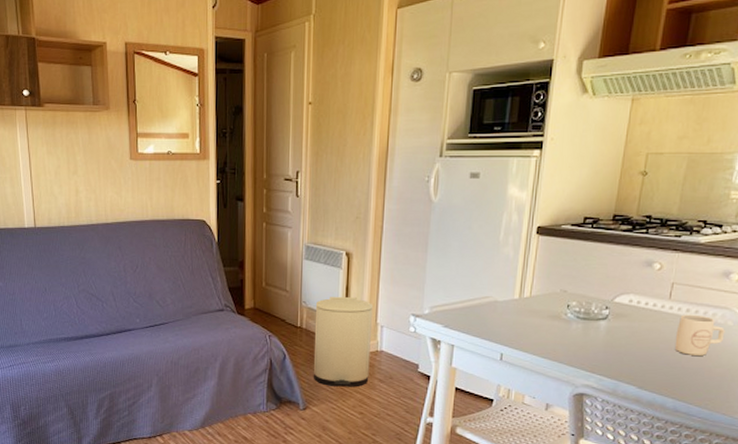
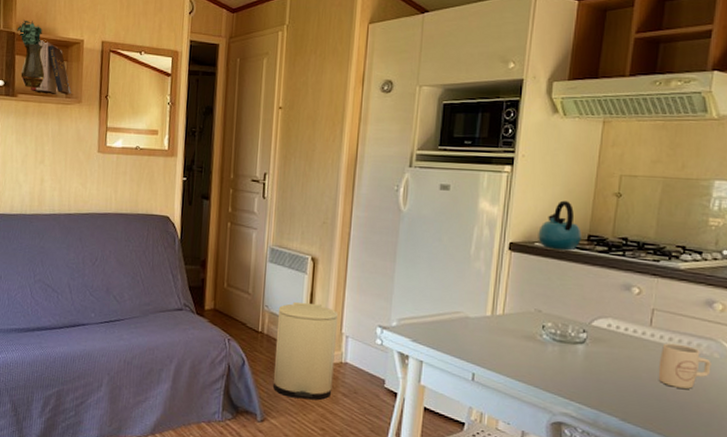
vase: none [37,23,70,96] -> present [17,20,45,88]
books: none [57,43,98,103] -> present [31,39,71,95]
kettle: none [565,182,607,231] -> present [538,200,582,251]

